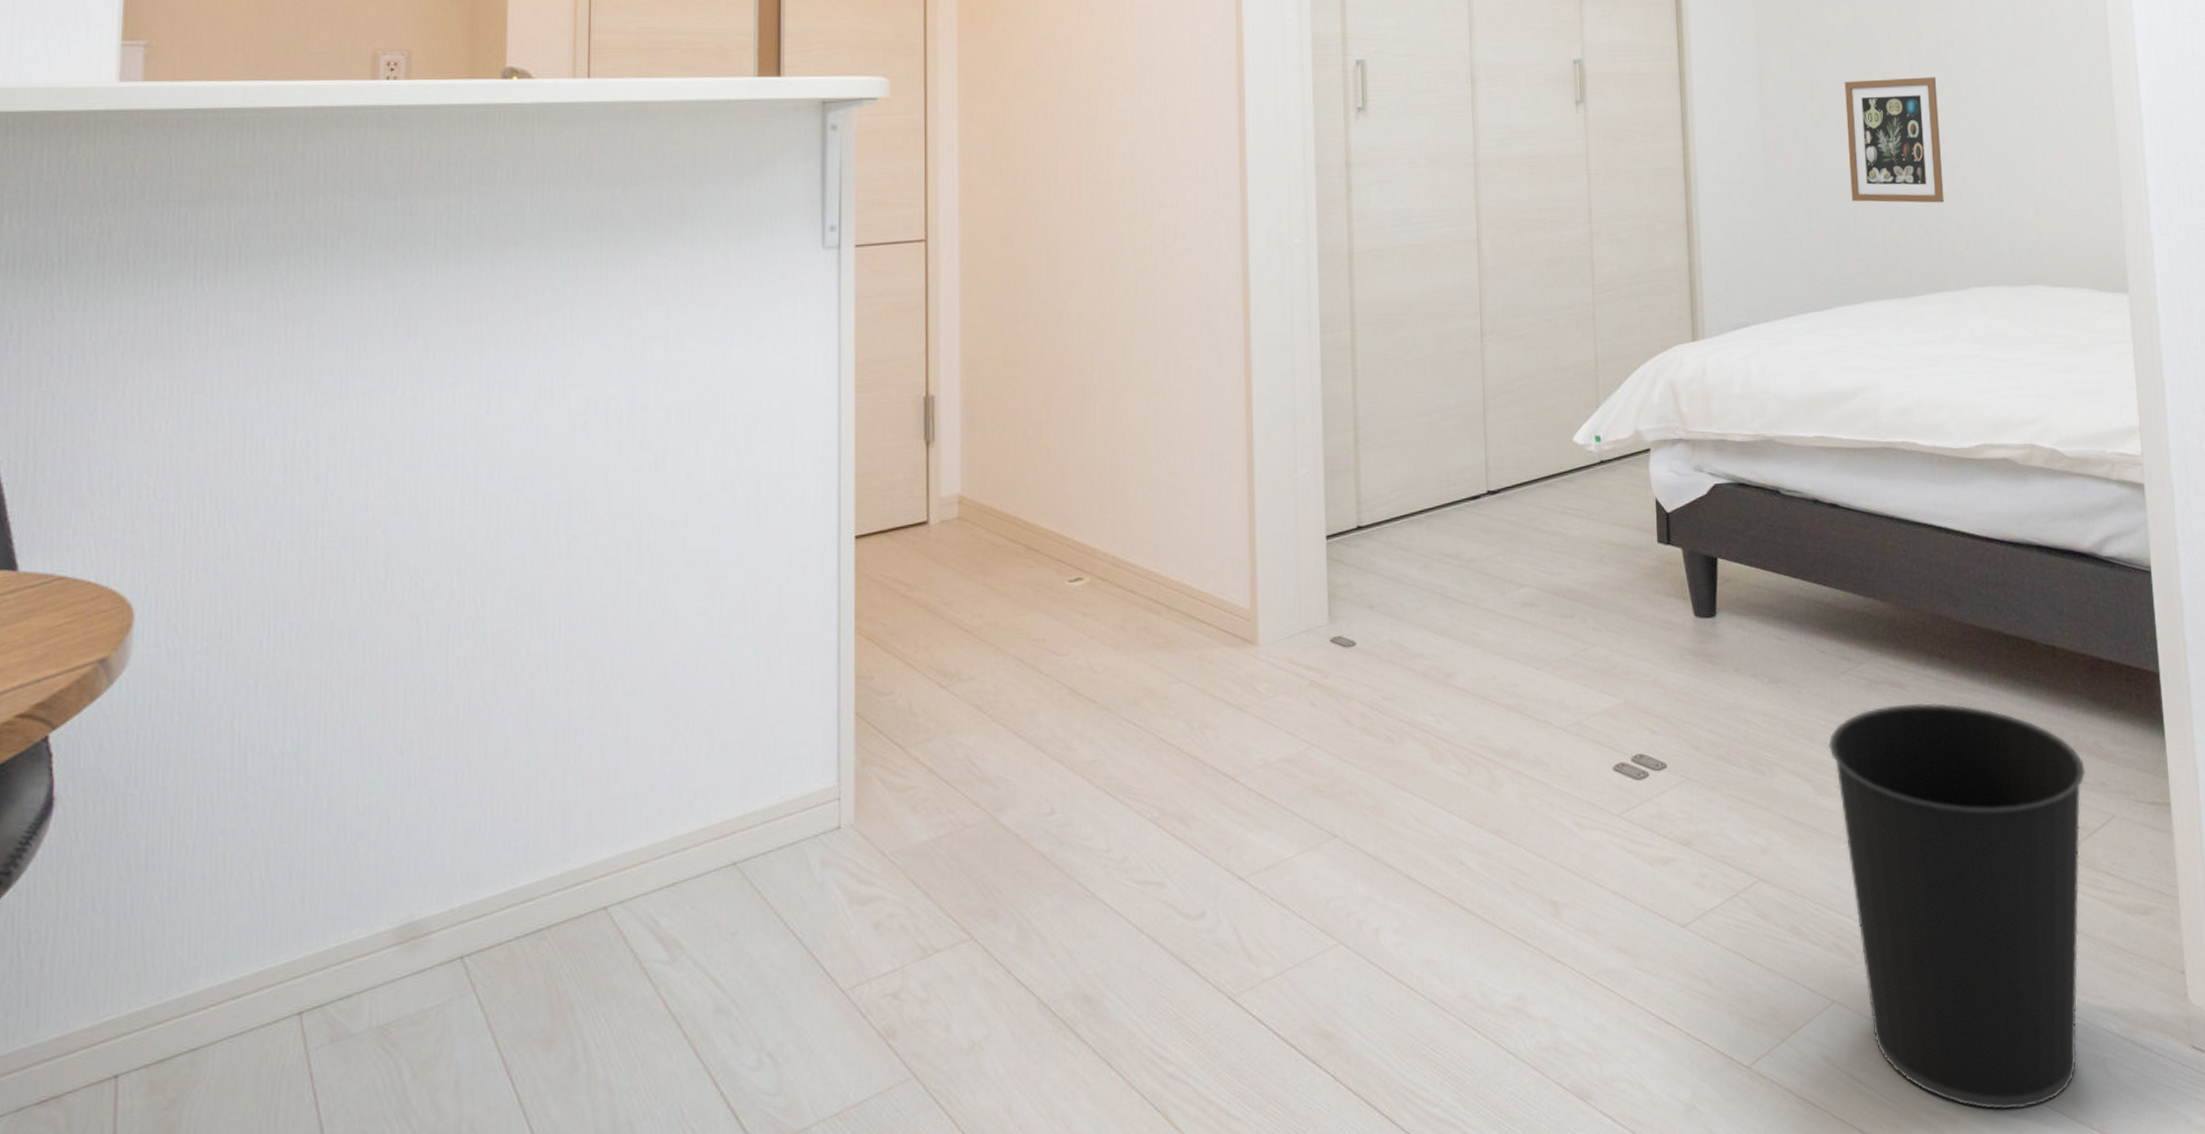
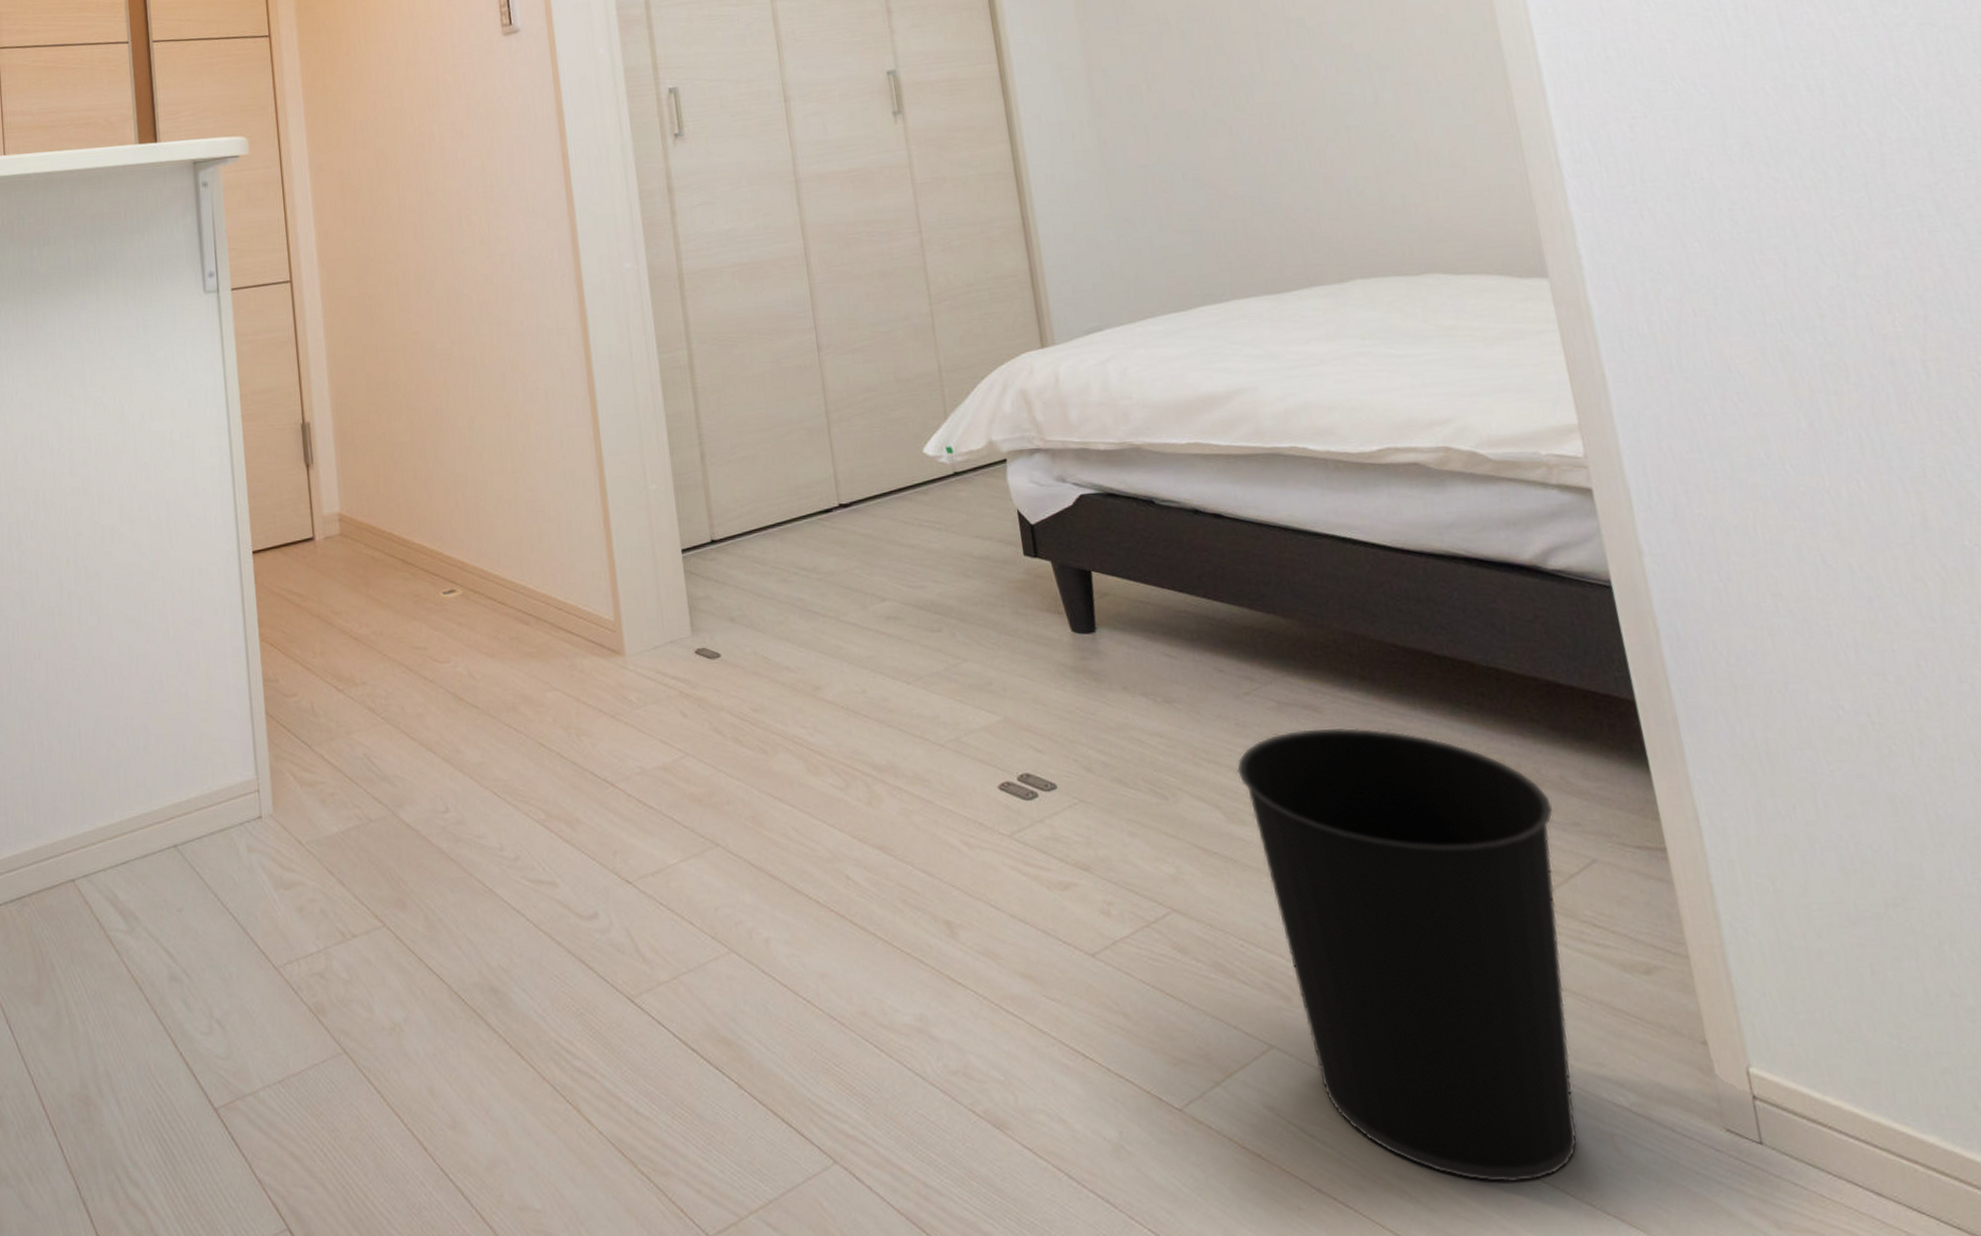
picture frame: present [1844,77,1944,203] -> none [1183,58,1313,196]

